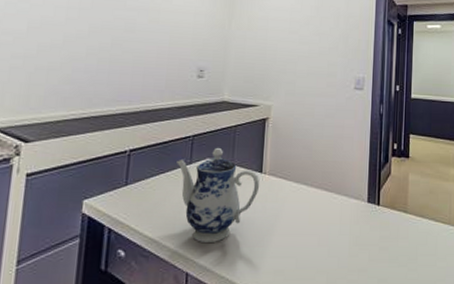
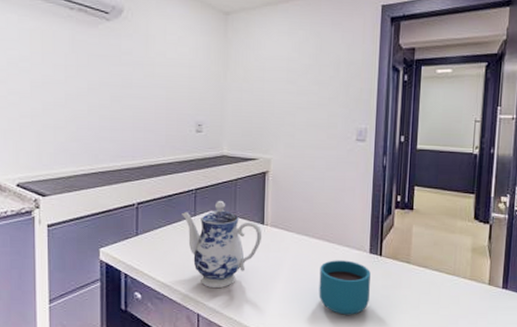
cup: none [316,210,369,270] -> present [319,260,371,315]

